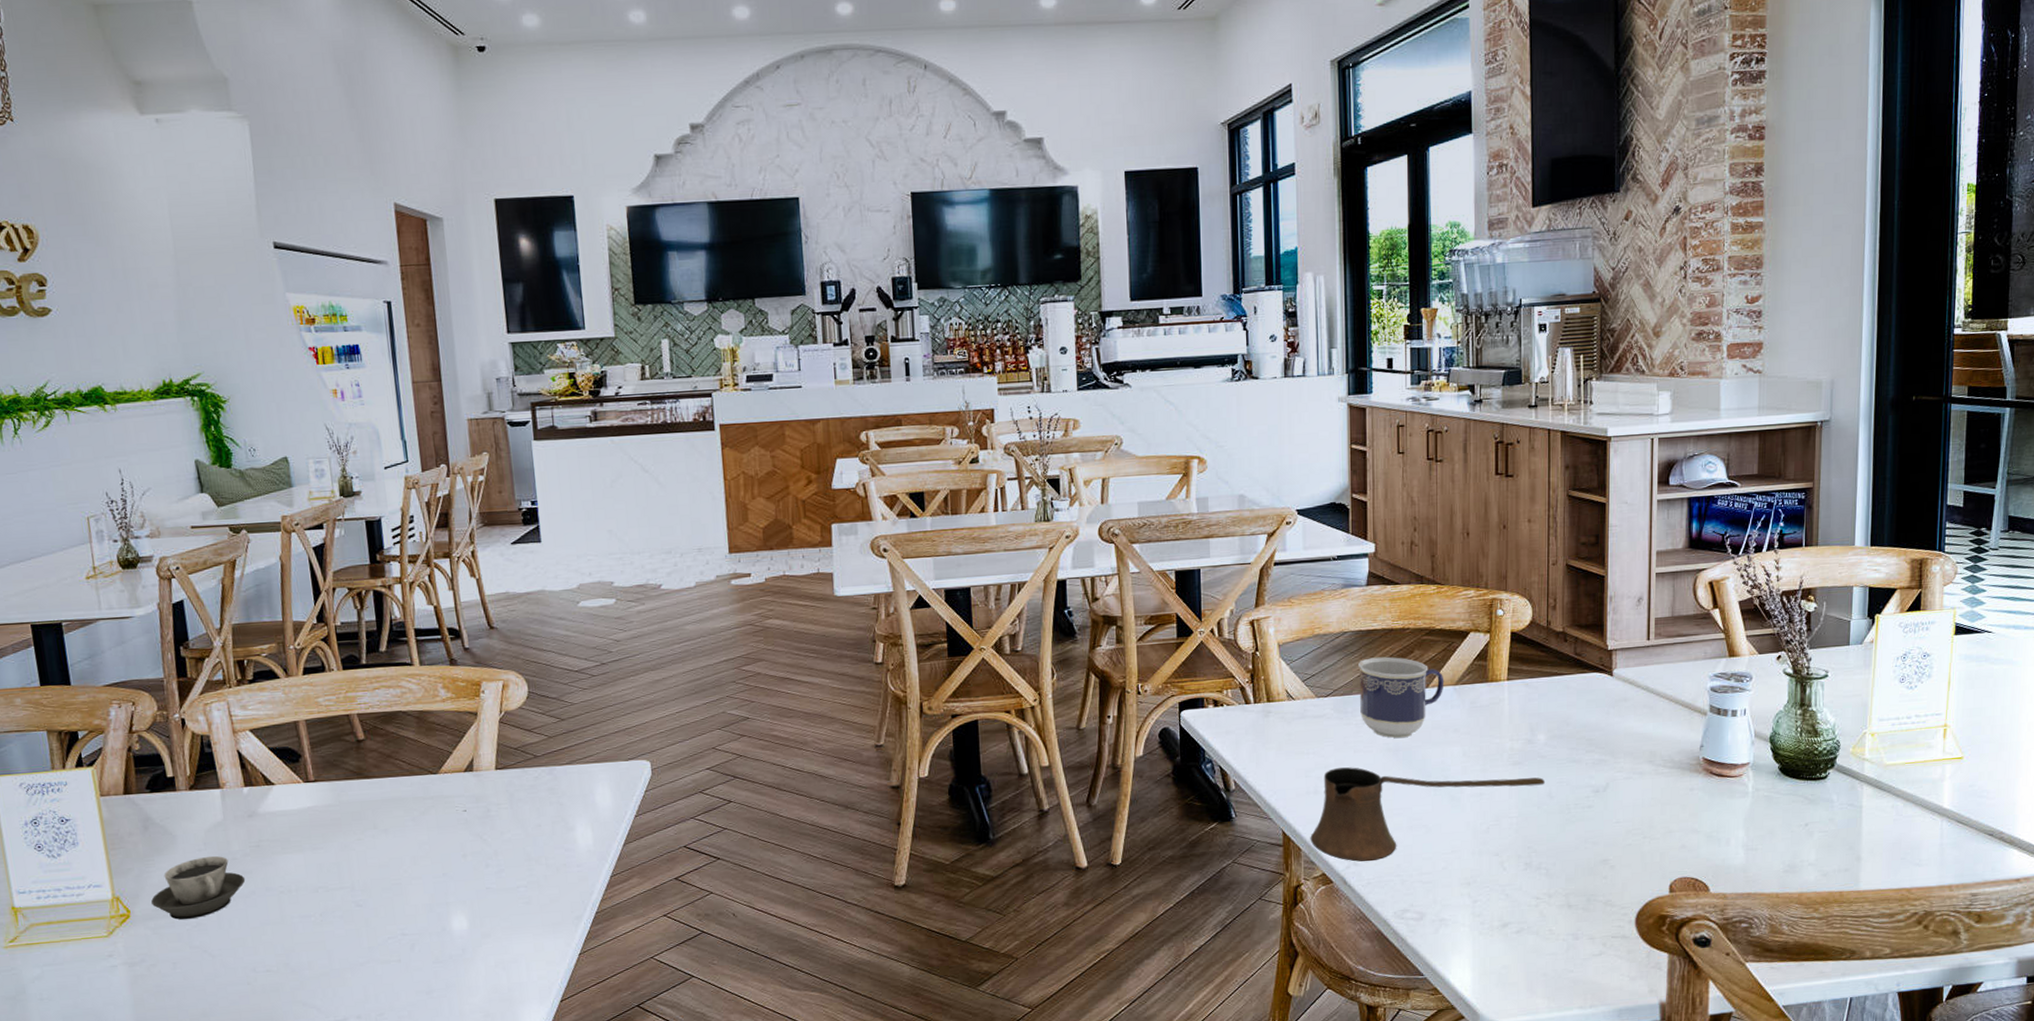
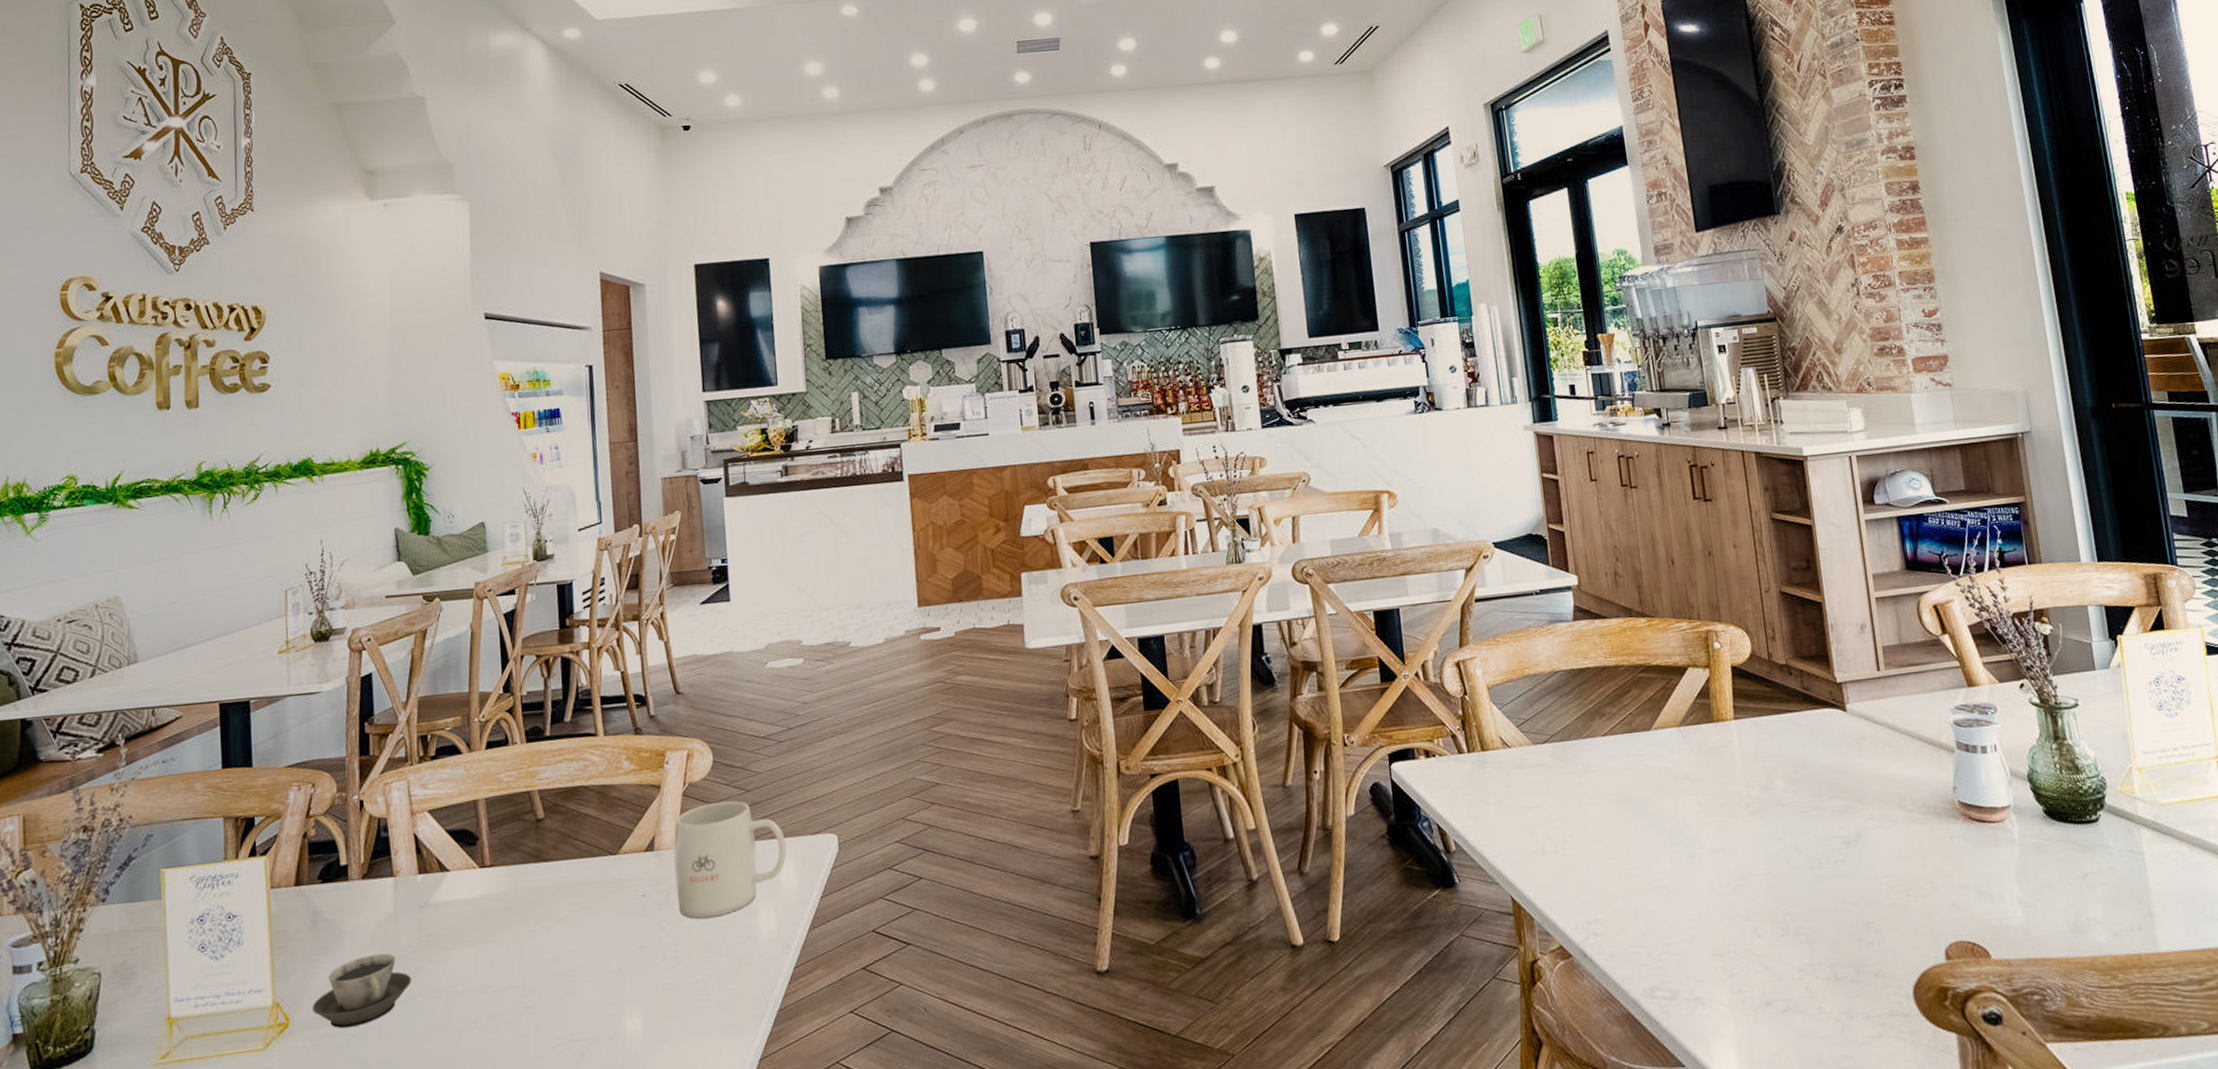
mug: none [492,728,602,833] -> present [673,800,787,919]
coffee pot: present [1310,767,1546,862] -> none [1542,821,1791,932]
cup: present [1357,656,1444,739] -> none [1573,697,1668,788]

